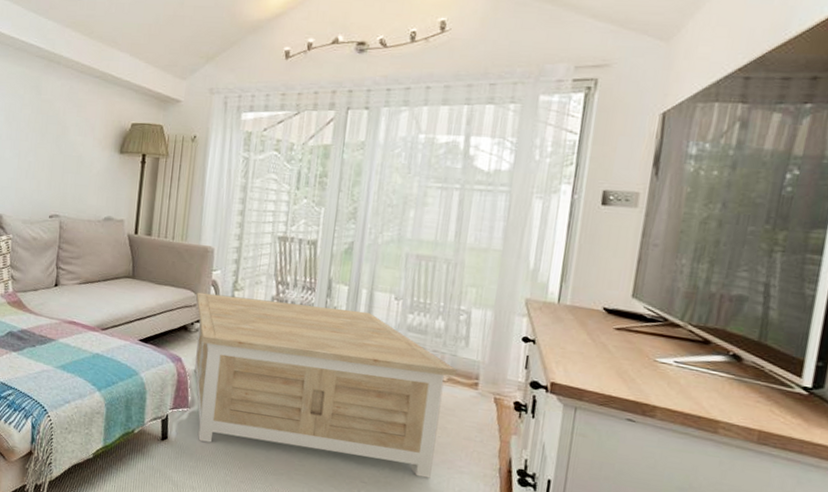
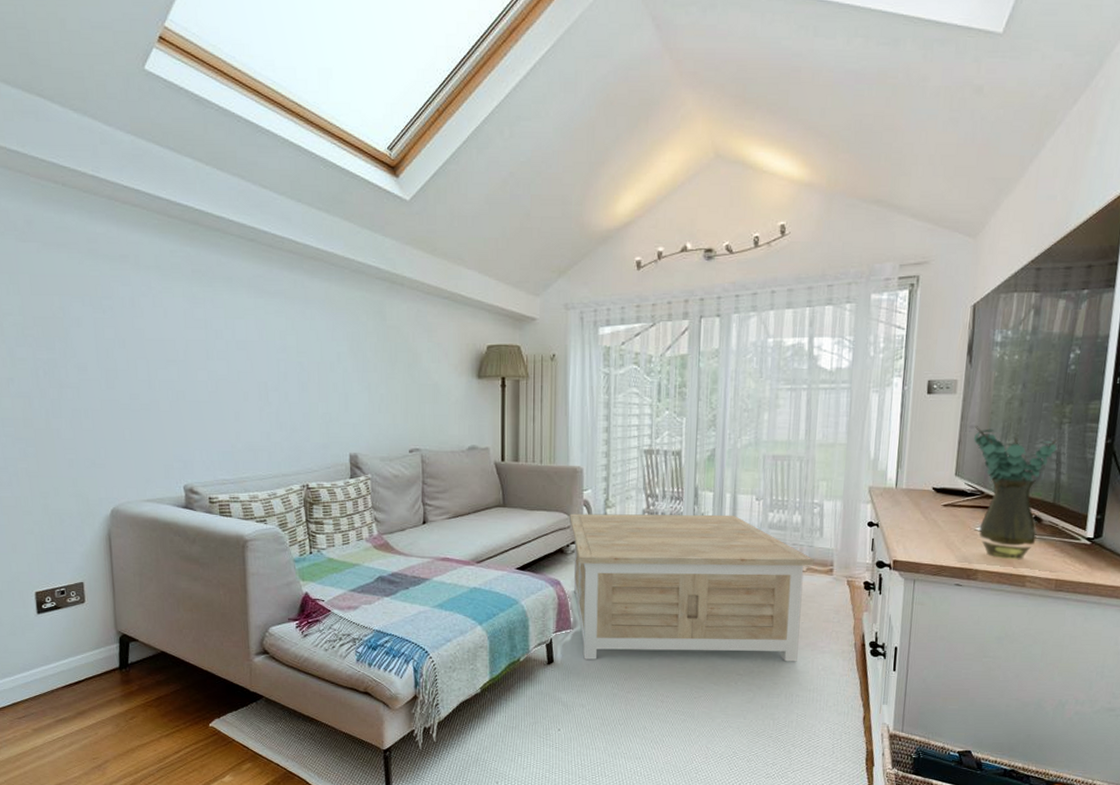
vase: none [656,243,766,402] -> present [973,425,1058,560]

